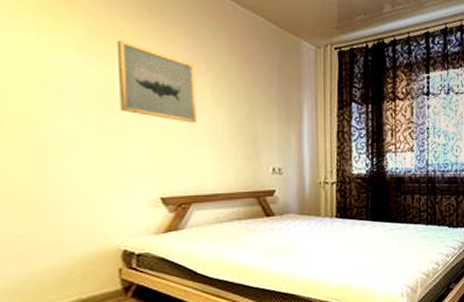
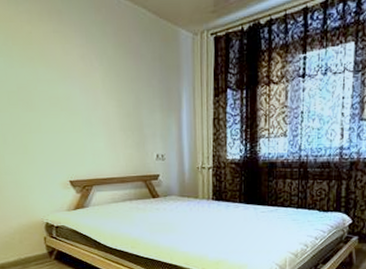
wall art: present [116,40,196,123] -> none [26,42,93,115]

